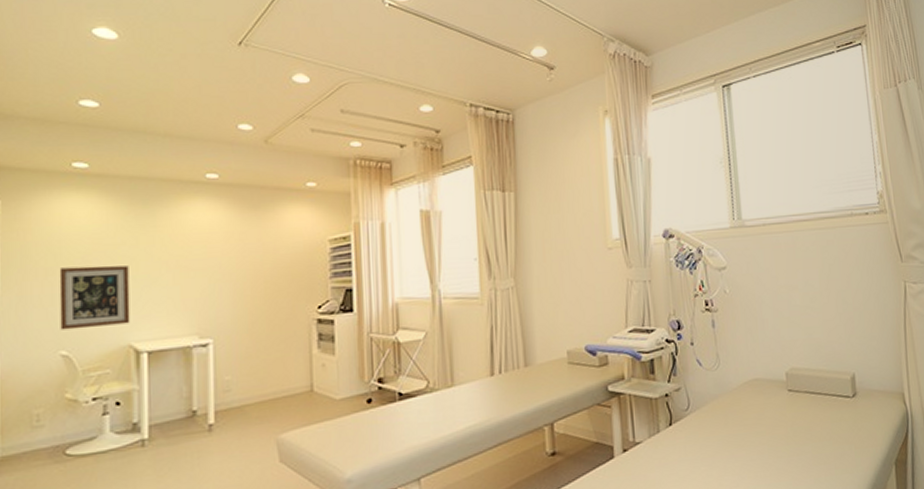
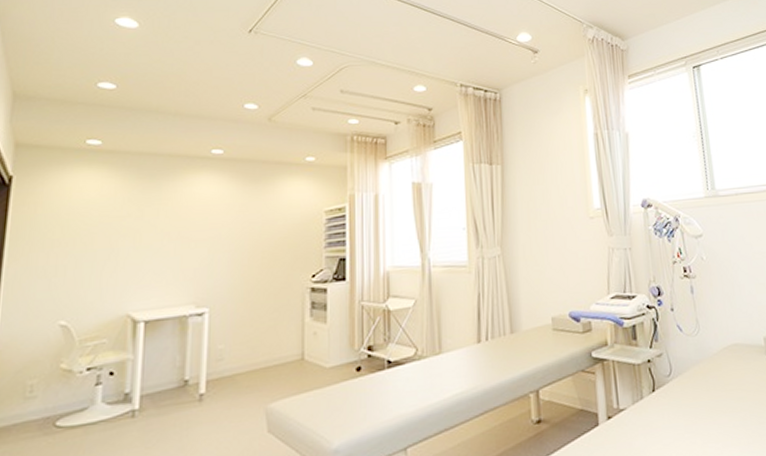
wall art: present [59,265,130,330] -> none [61,237,133,301]

